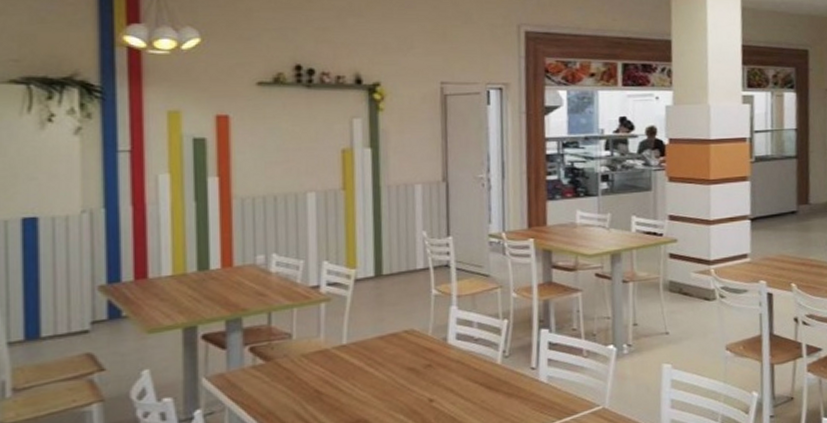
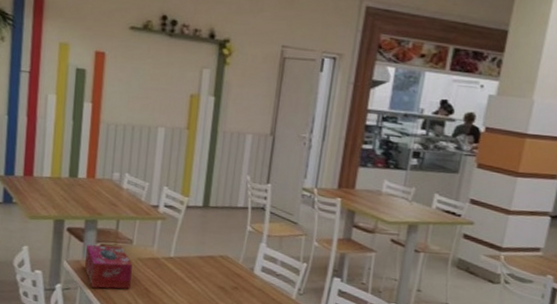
tissue box: none [230,344,296,405] -> present [84,245,132,289]

